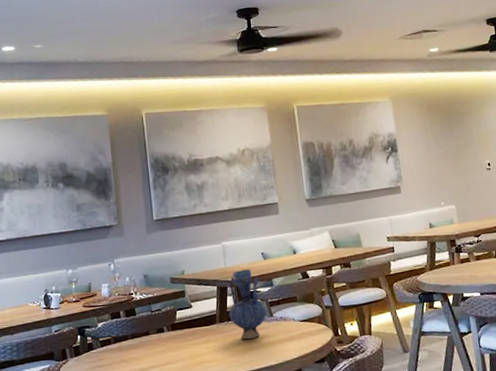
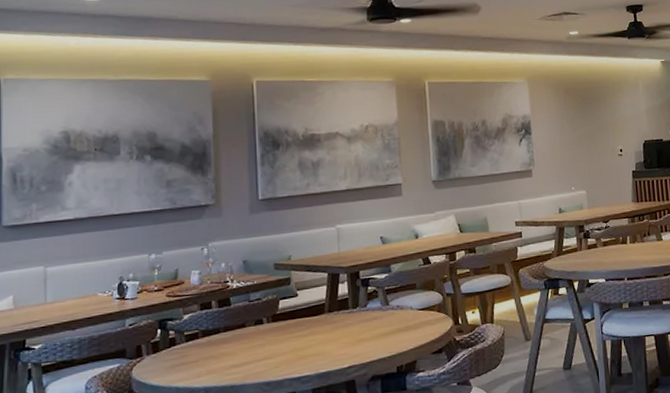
vase: present [229,269,268,340] -> none [339,254,383,331]

